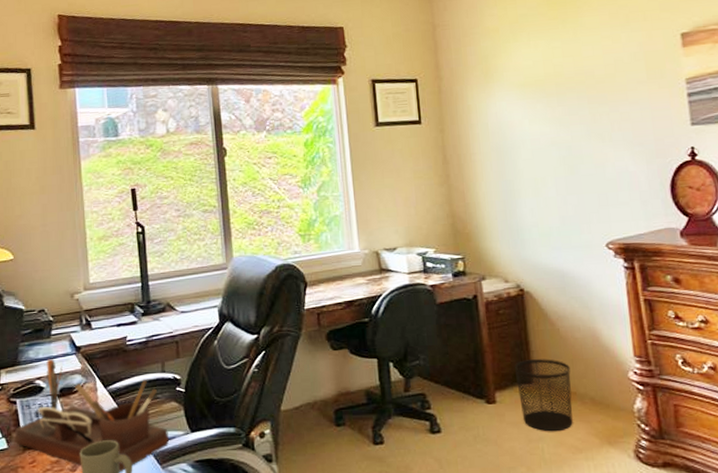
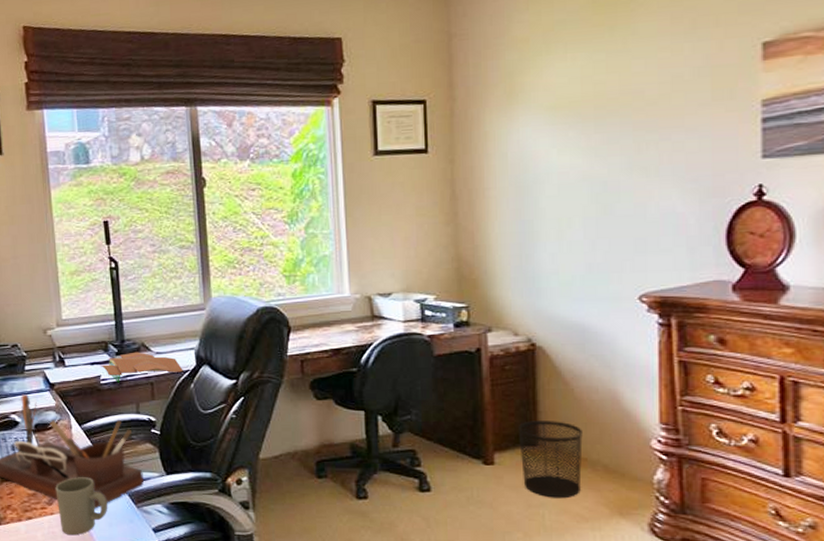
papers: none [126,311,207,343] -> present [99,352,183,383]

